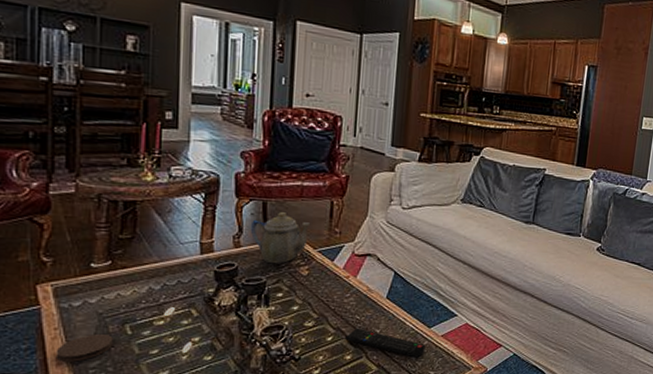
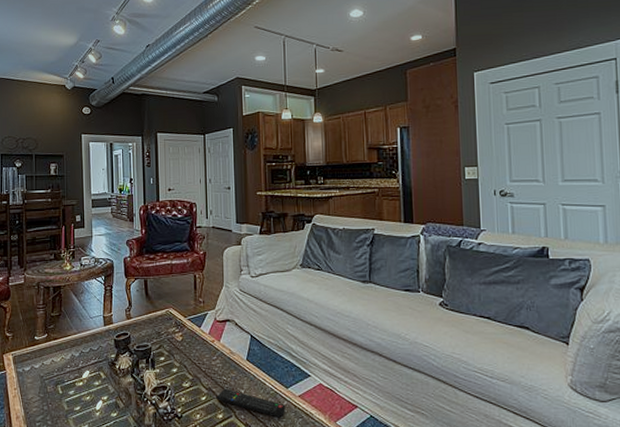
coaster: present [55,333,113,362] -> none [15,393,51,416]
teapot: present [251,211,311,264] -> none [138,286,180,332]

